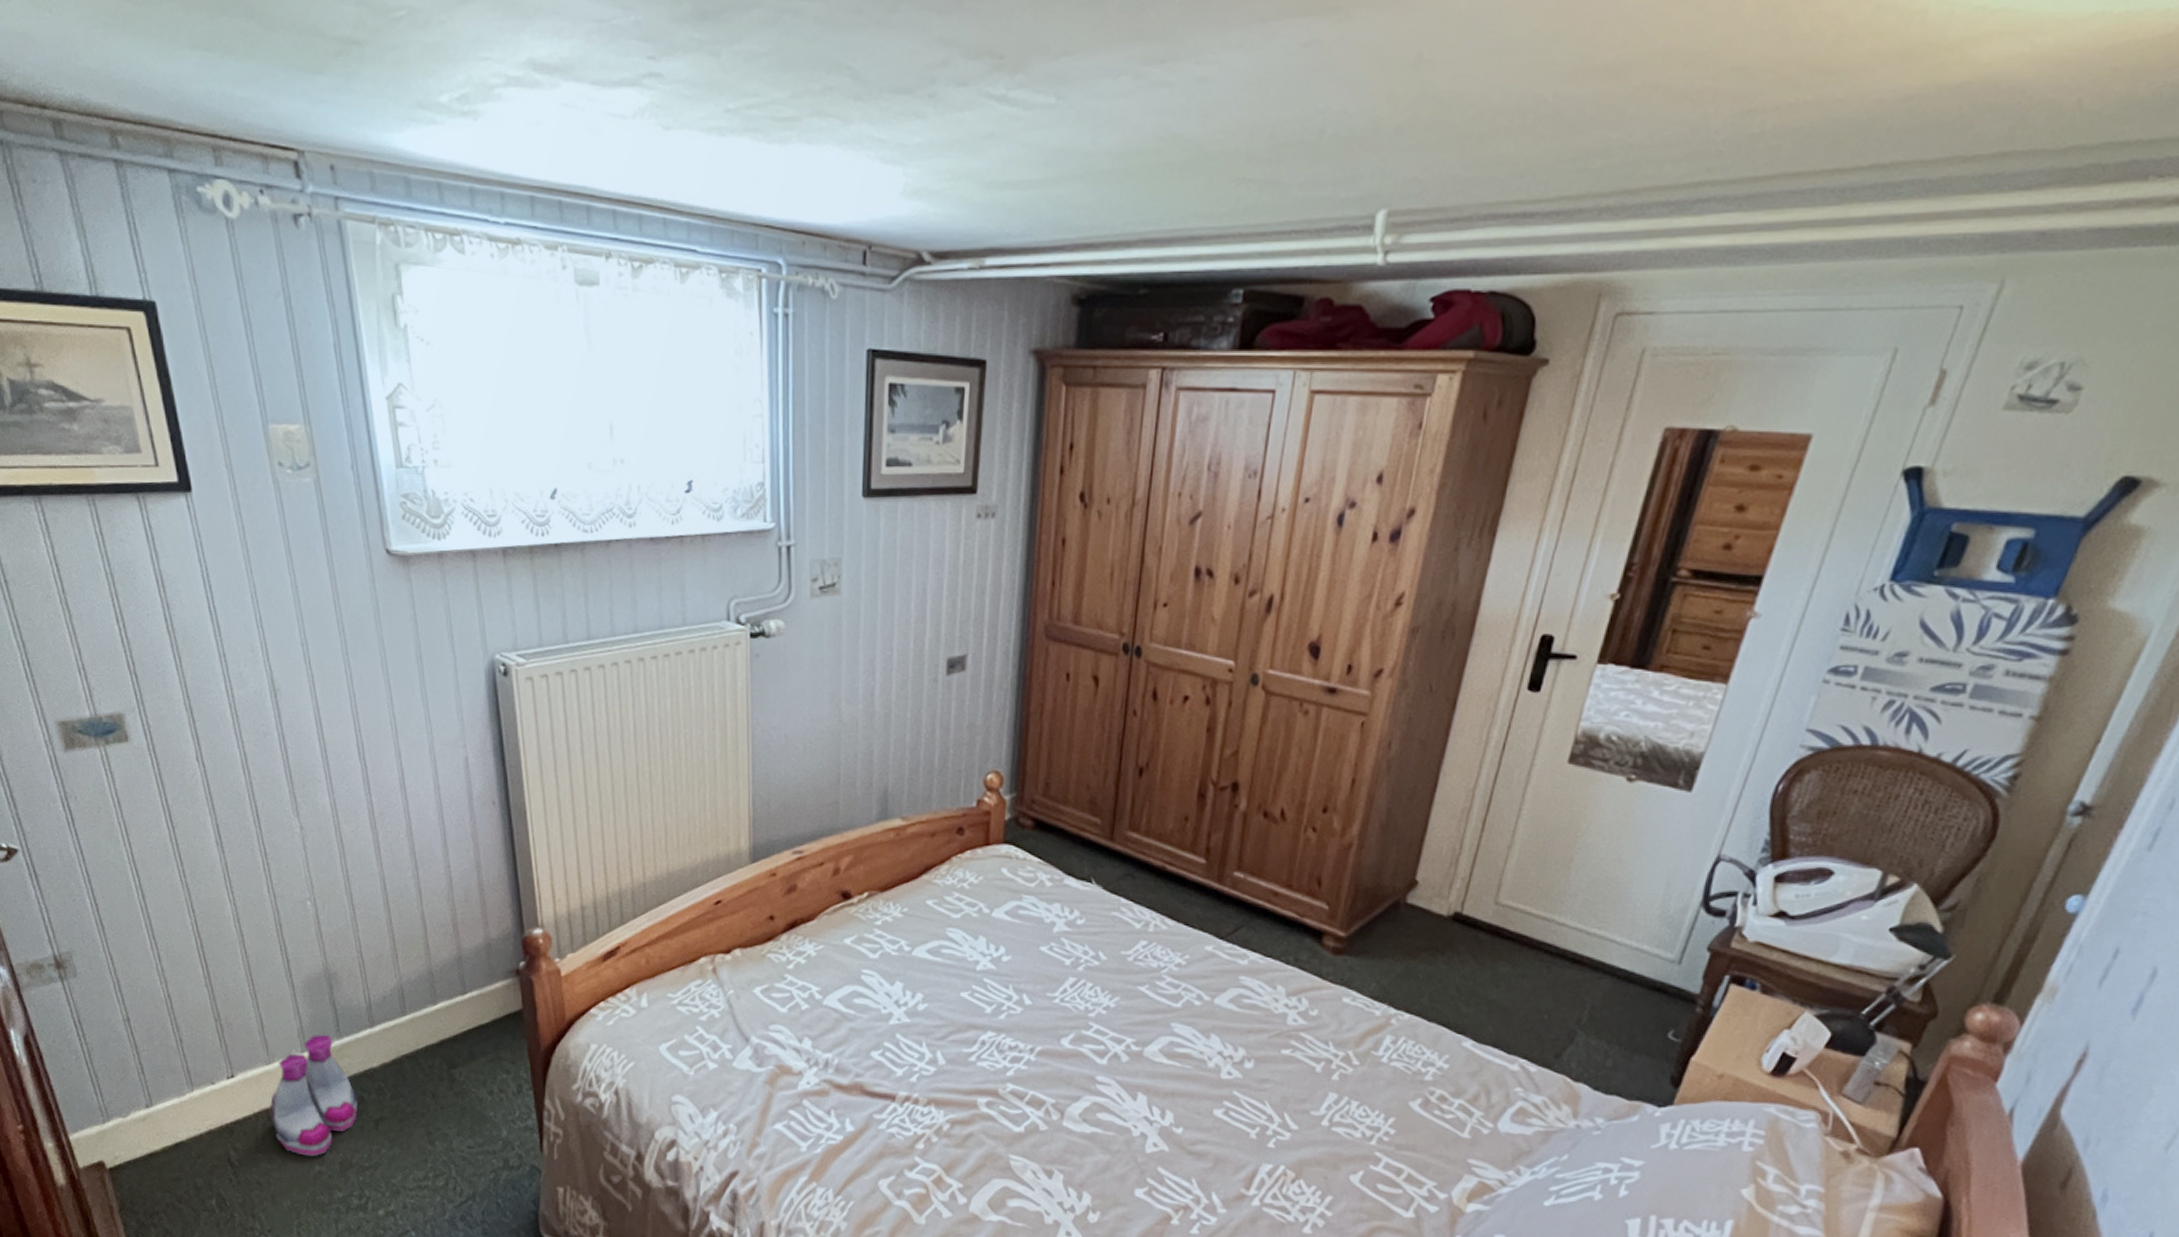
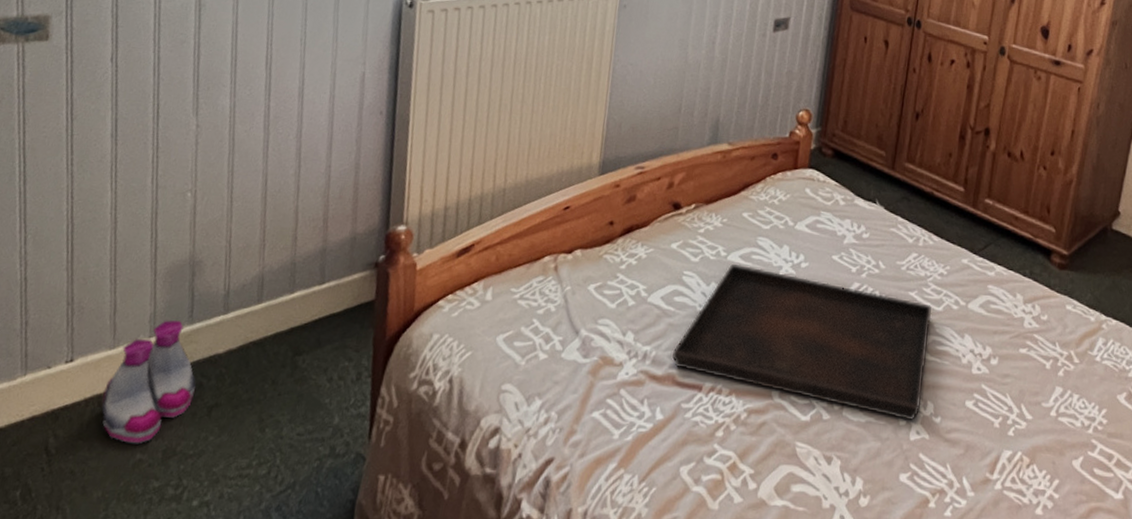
serving tray: none [857,959,1168,1132] -> present [672,264,932,421]

